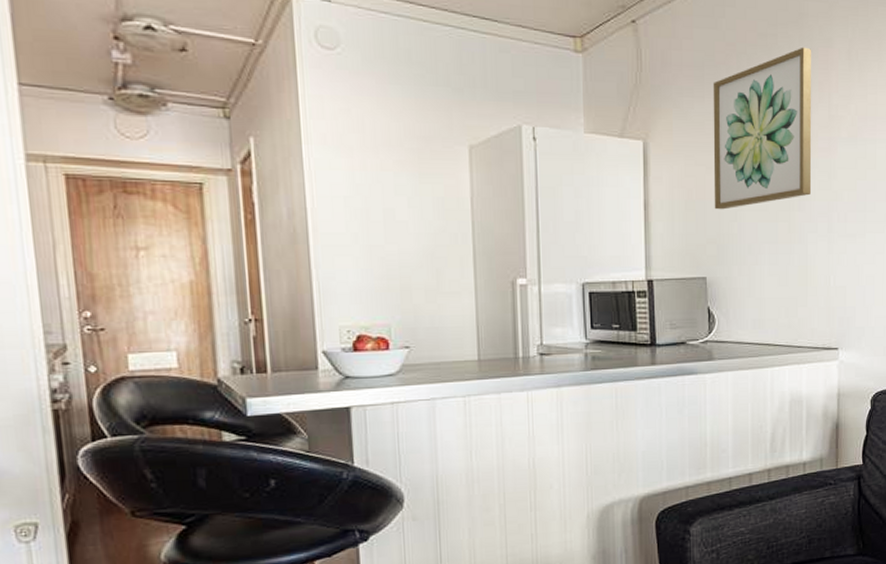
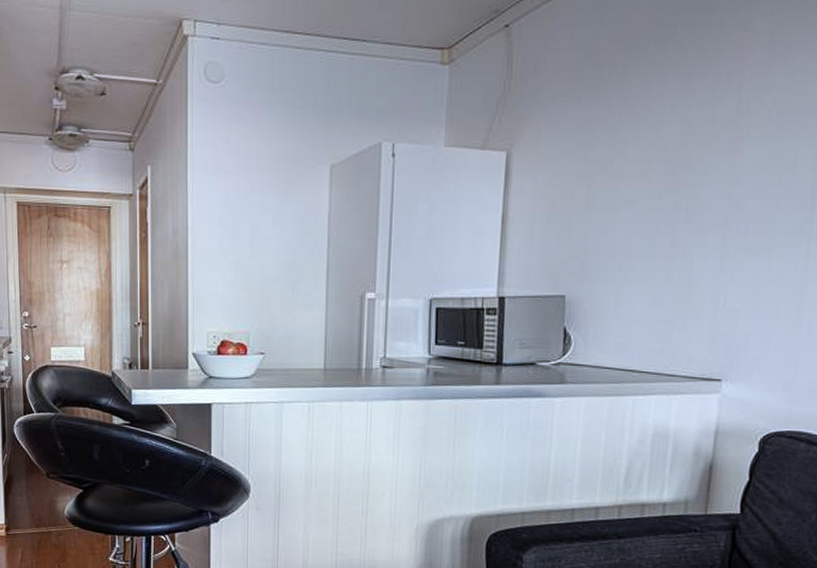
wall art: present [713,47,812,210] -> none [581,33,721,223]

